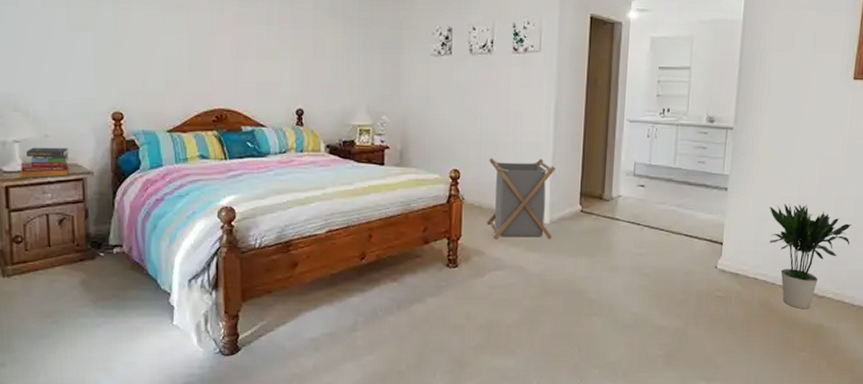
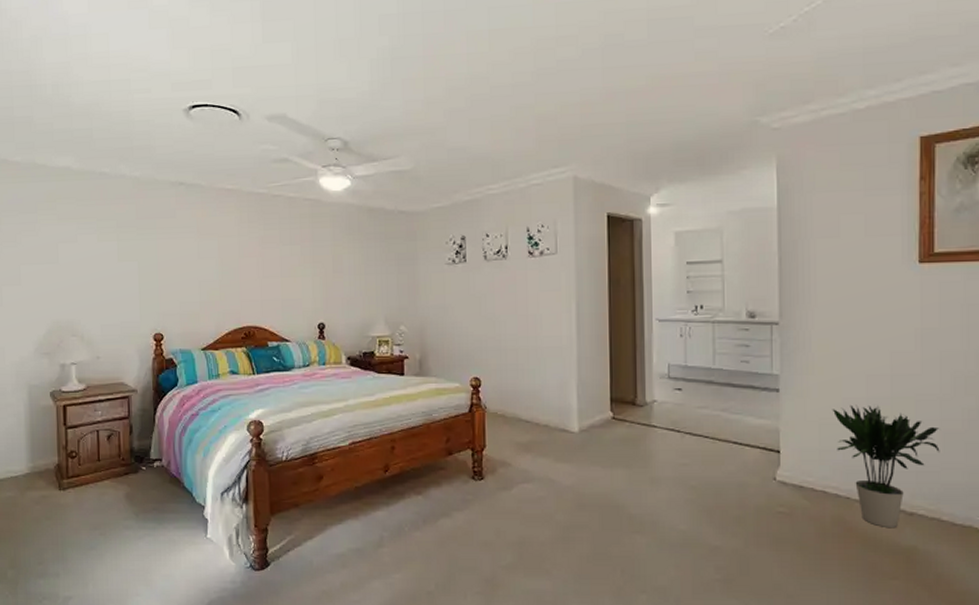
books: present [19,147,69,178] -> none [75,368,117,396]
laundry basket: present [487,158,556,240] -> none [510,364,583,450]

